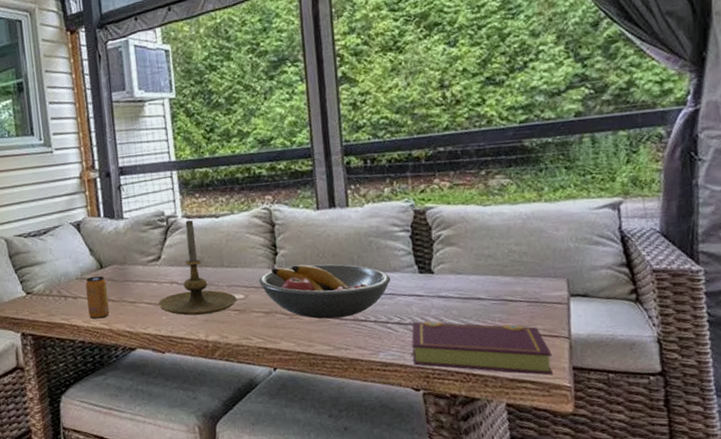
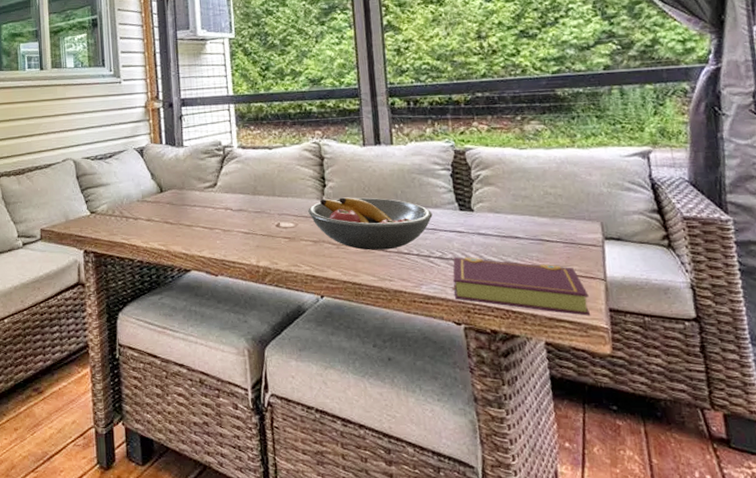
beverage can: present [85,276,110,319] -> none [146,199,168,240]
candle holder: present [158,220,237,316] -> none [212,150,287,241]

